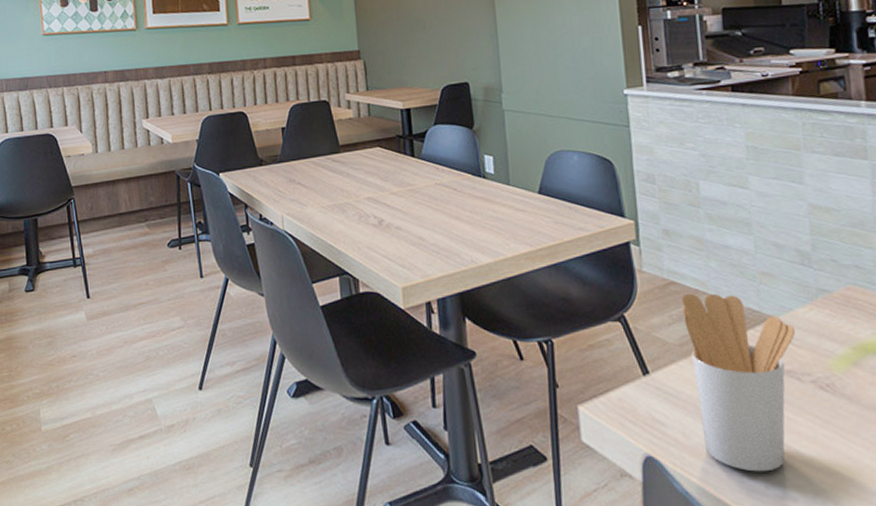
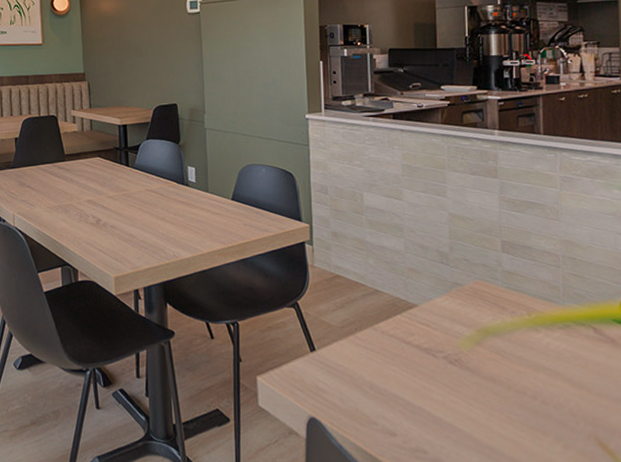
utensil holder: present [681,293,796,472] -> none [344,285,433,430]

